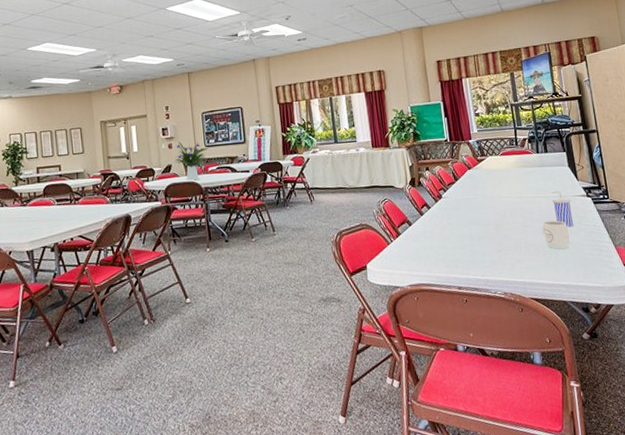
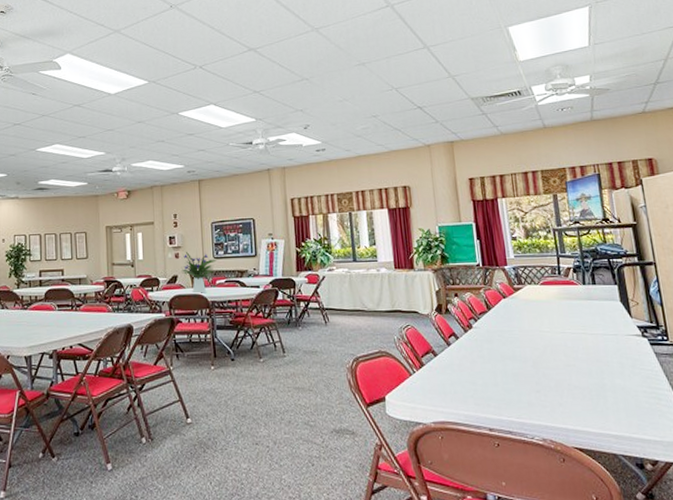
mug: present [542,220,570,250] -> none [588,361,622,395]
beverage cup: present [550,190,574,227] -> none [598,328,627,370]

